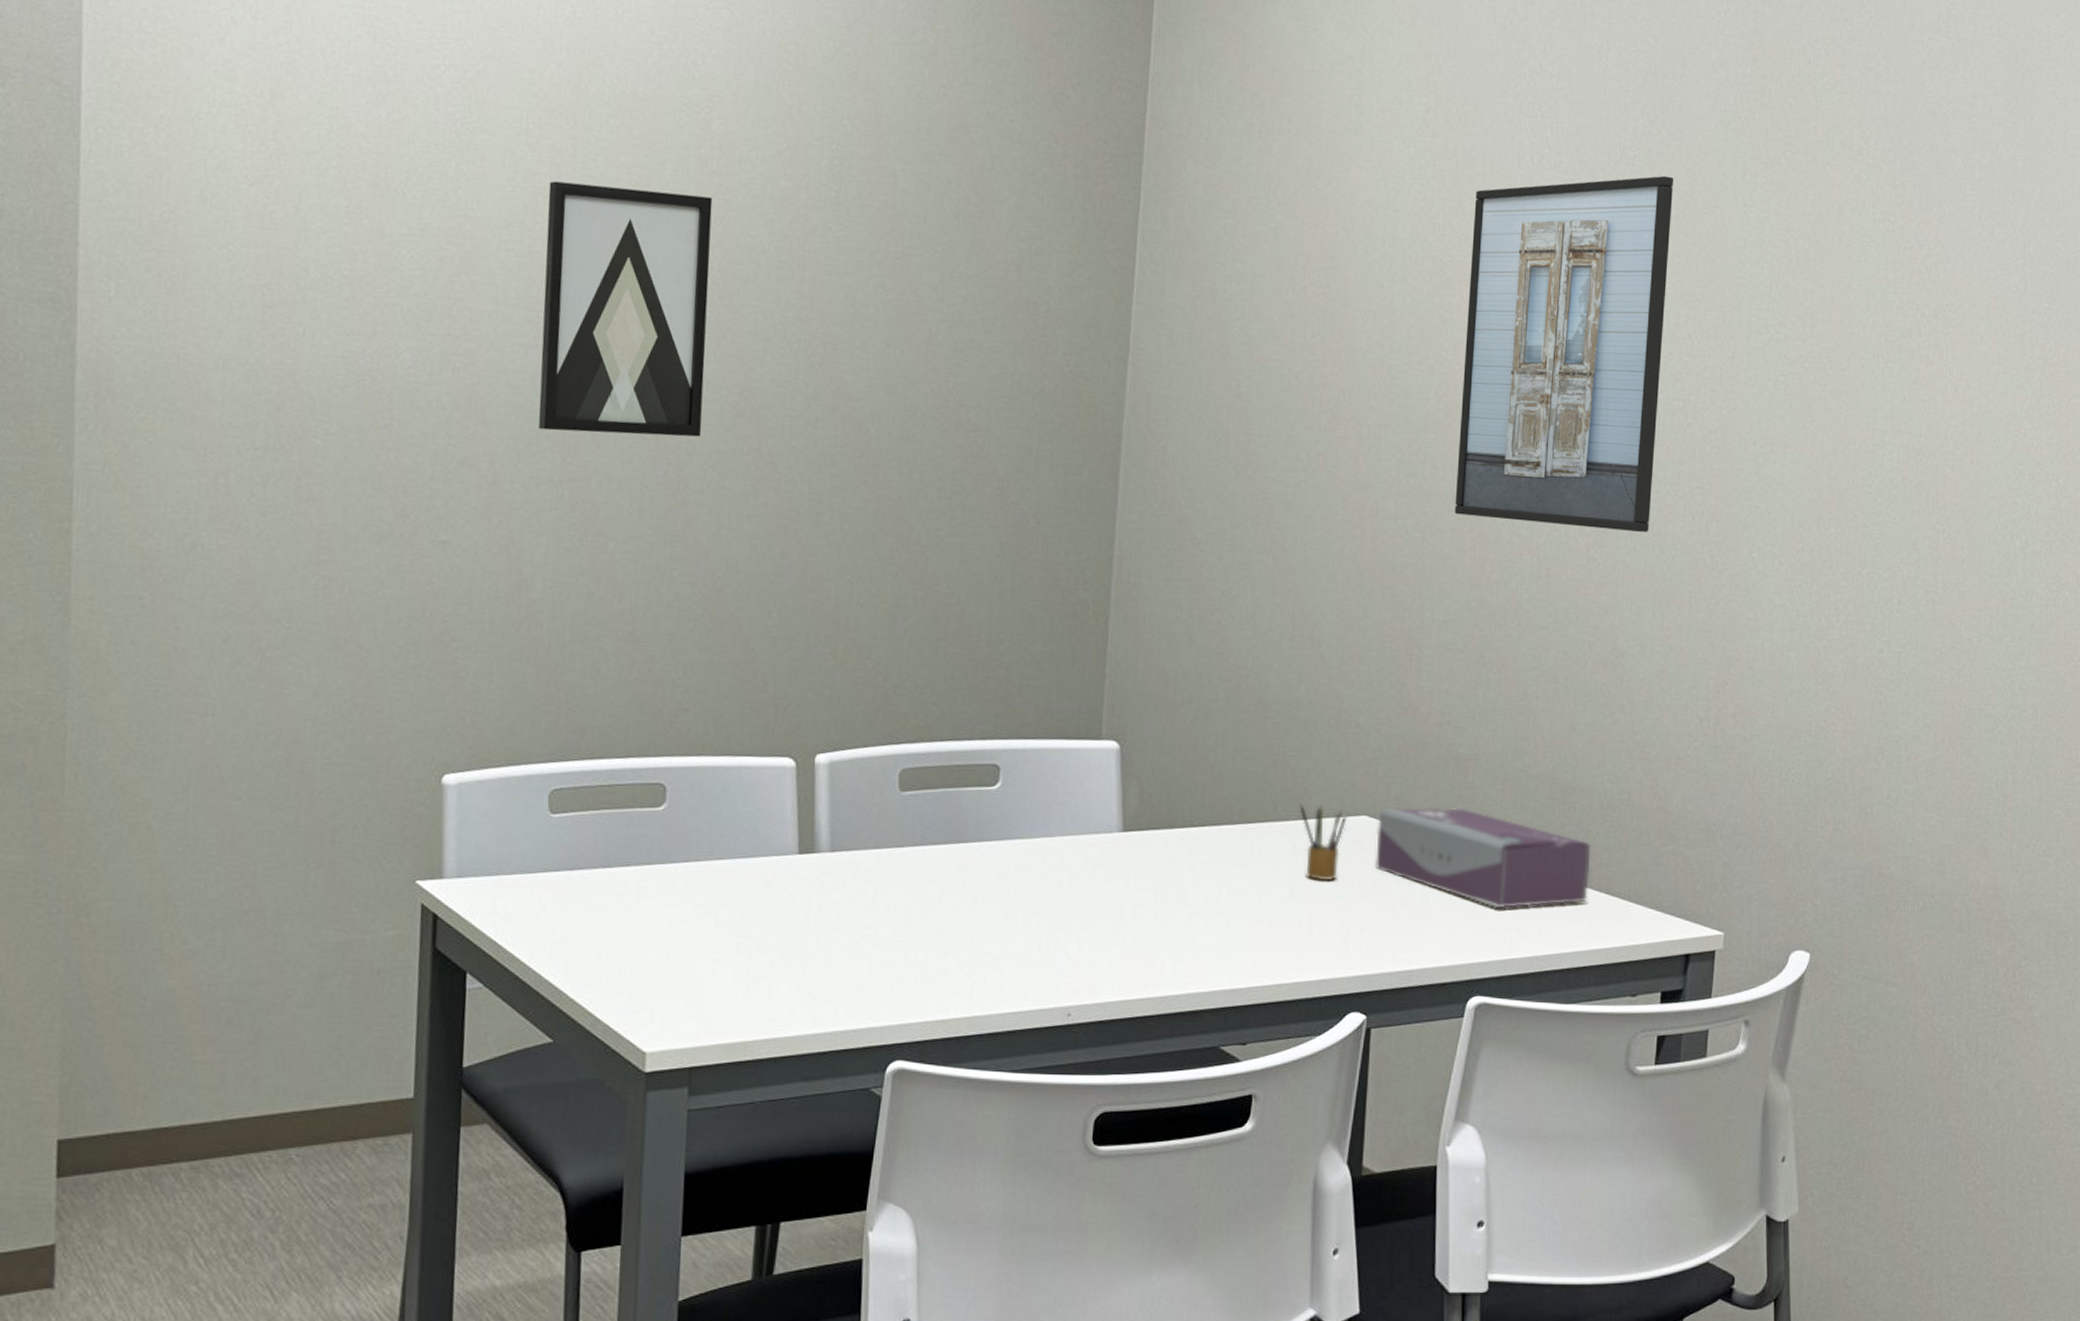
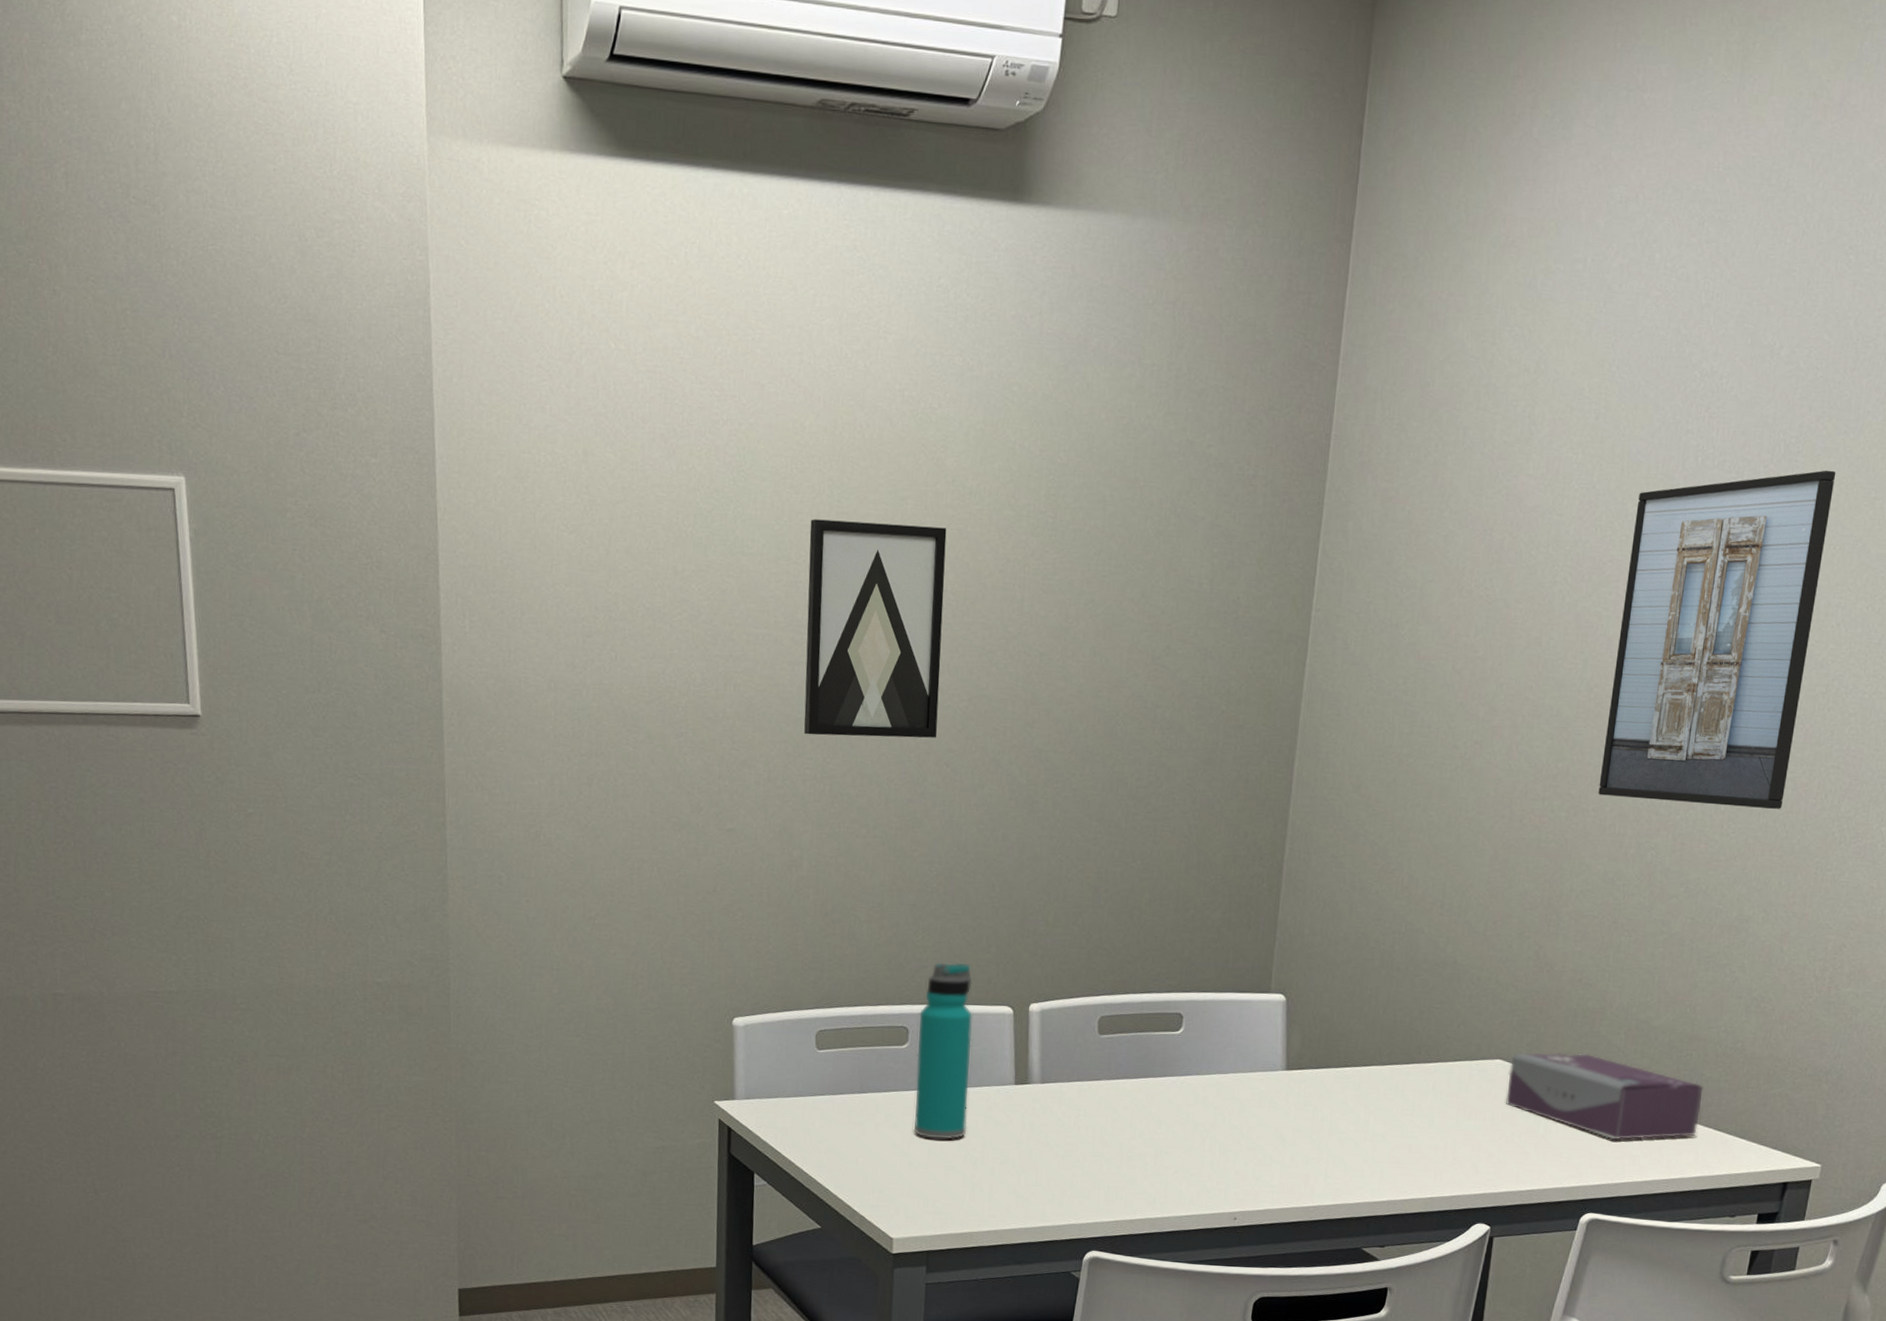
water bottle: none [672,704,746,924] -> present [913,962,973,1140]
pencil box: present [1299,803,1347,882] -> none [1440,1048,1483,1115]

